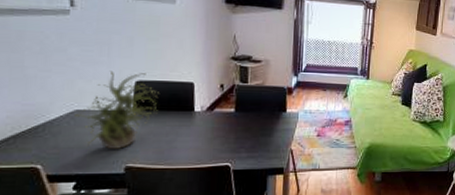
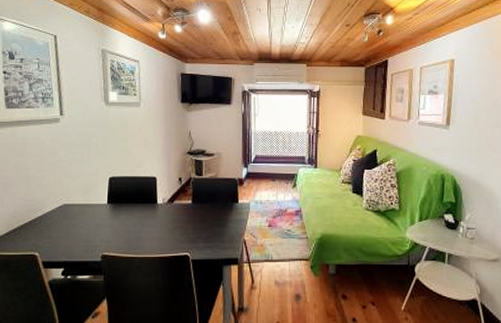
potted plant: present [74,70,159,150] -> none [63,169,128,240]

